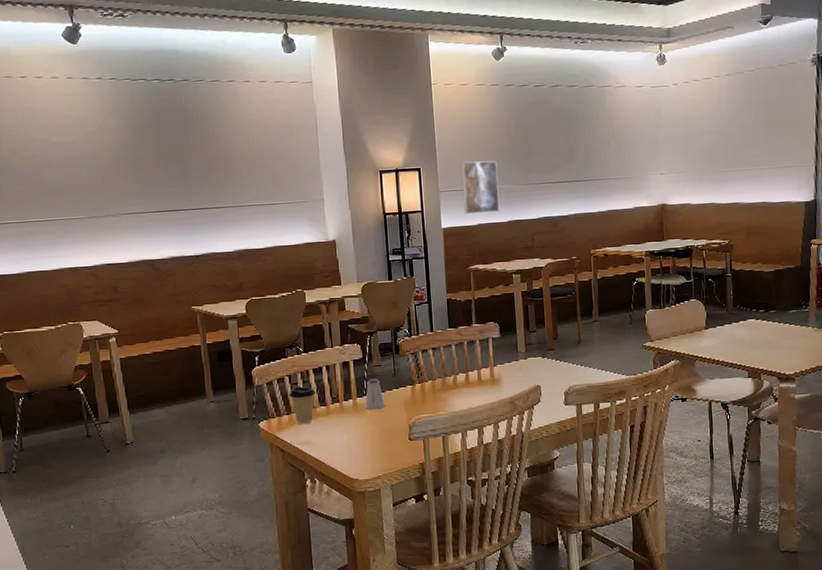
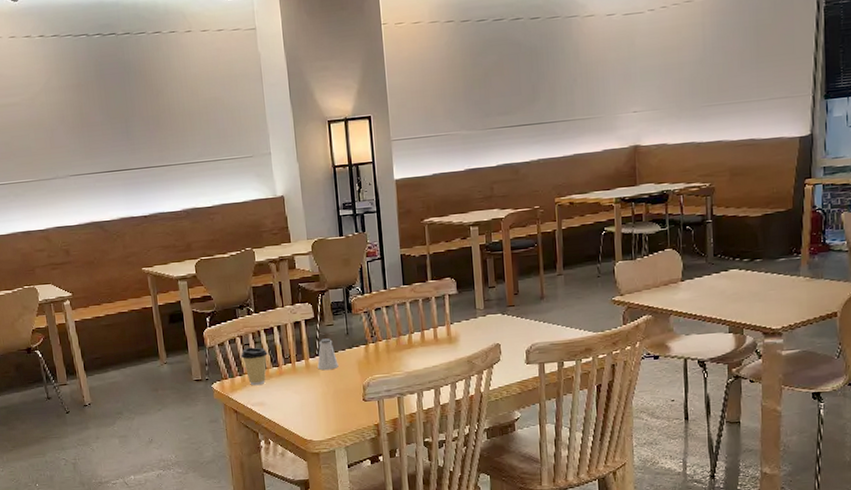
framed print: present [462,160,500,215] -> none [414,104,456,165]

